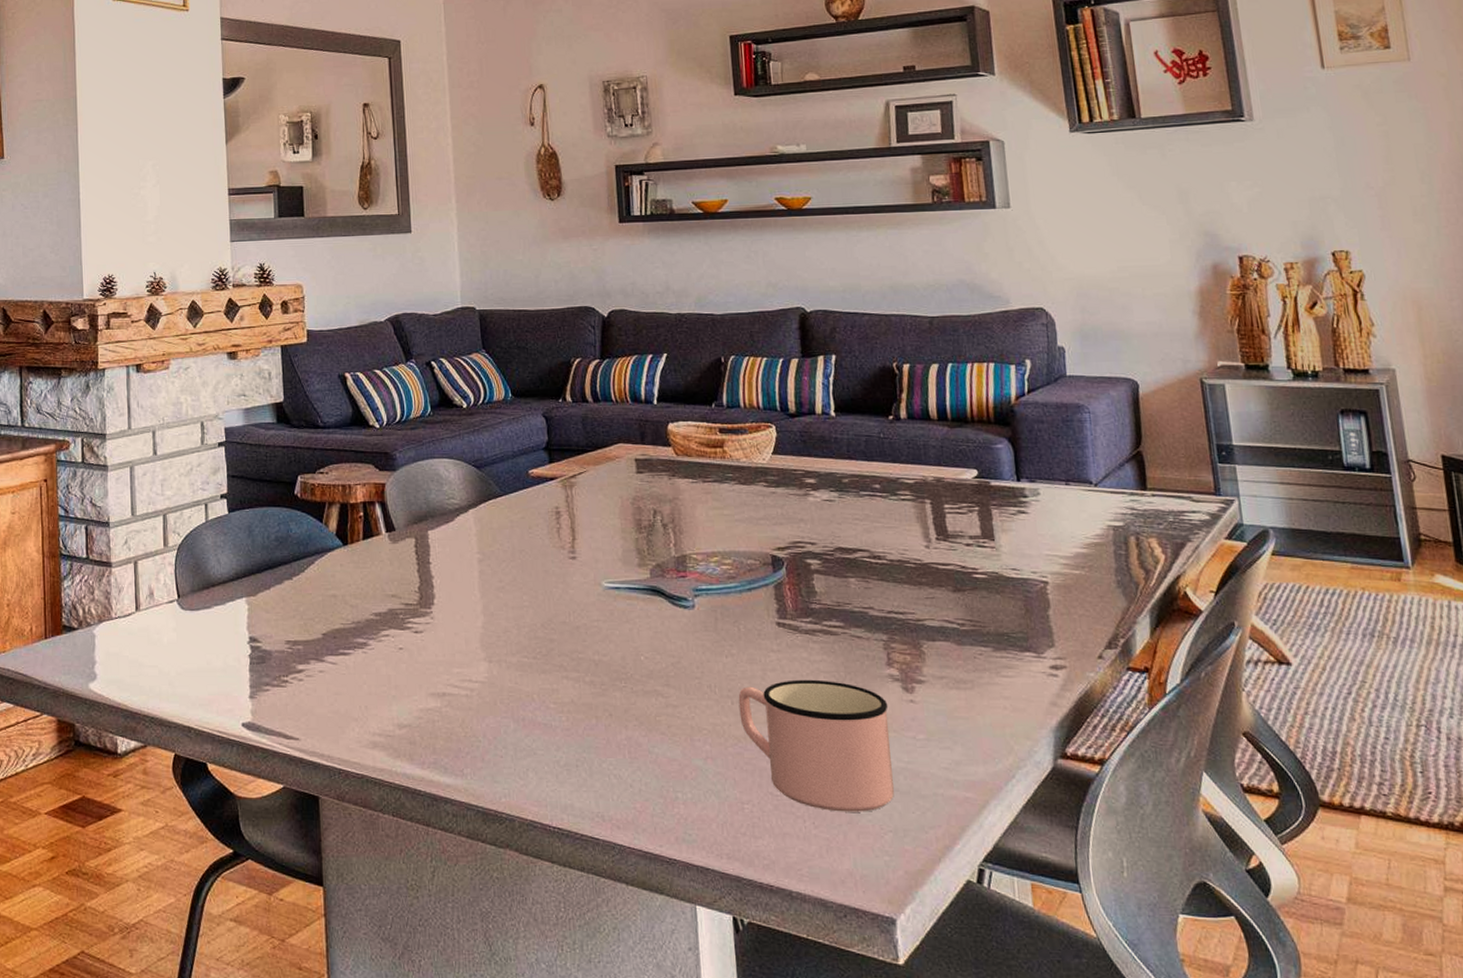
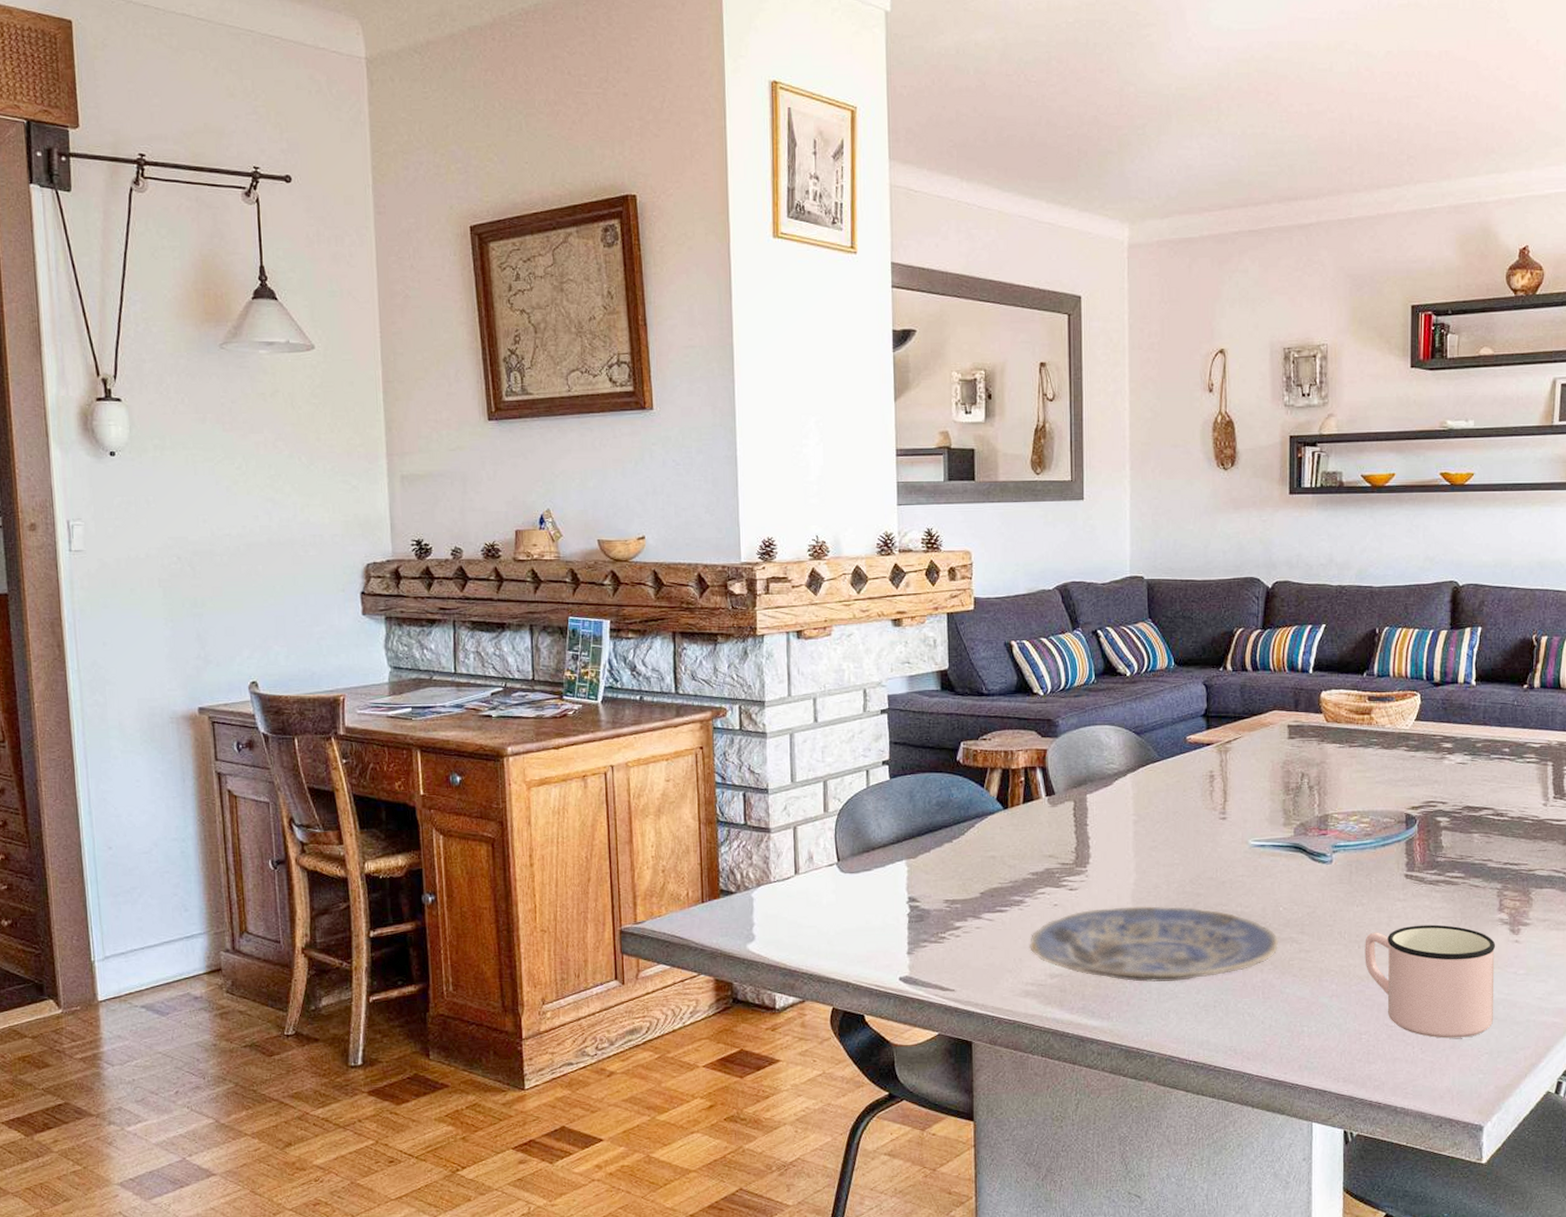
plate: none [375,652,643,737] -> present [1030,906,1279,982]

